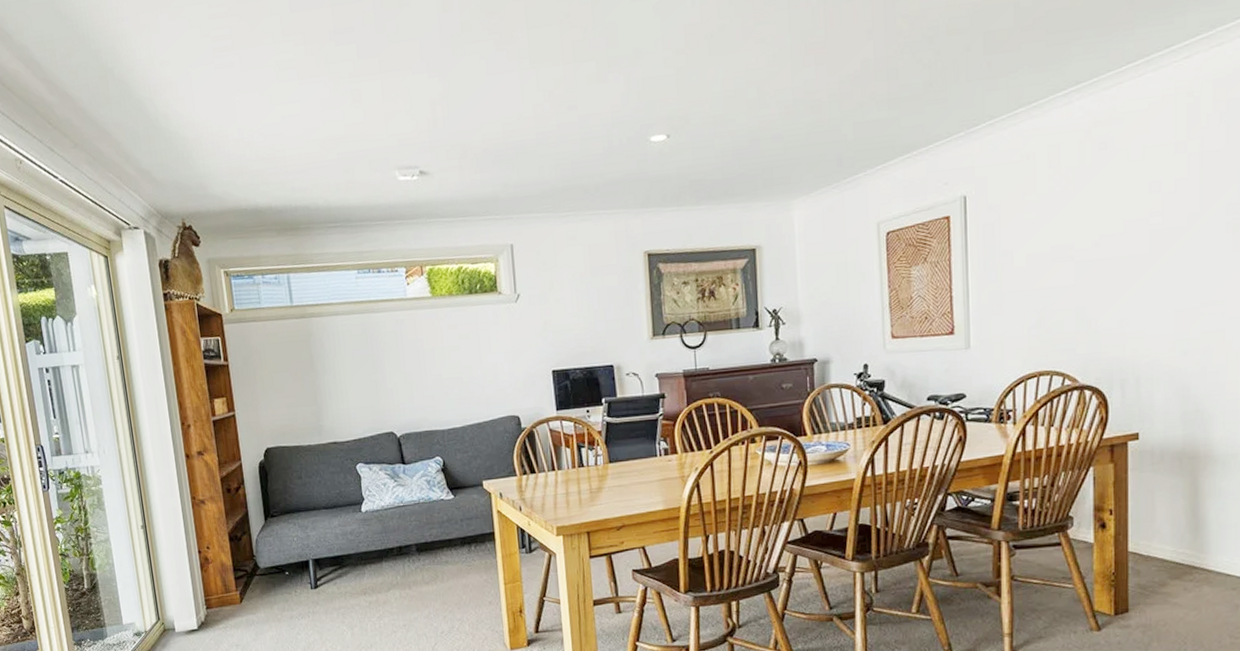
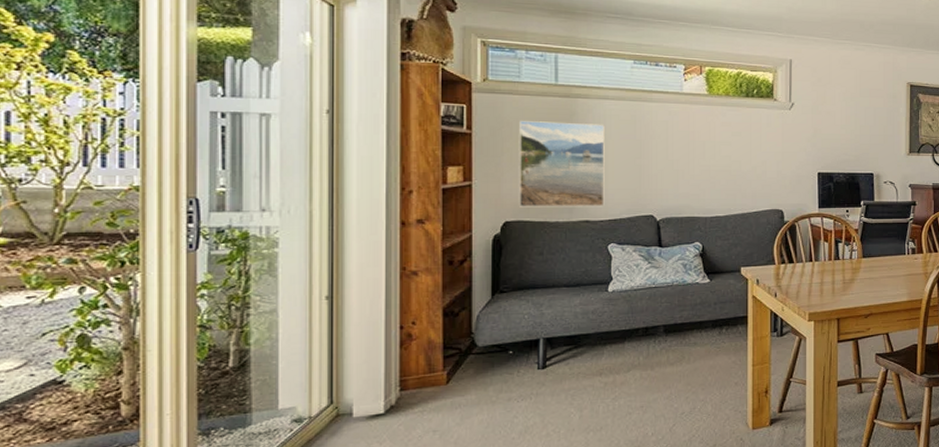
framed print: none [265,341,349,433] -> present [518,121,605,207]

